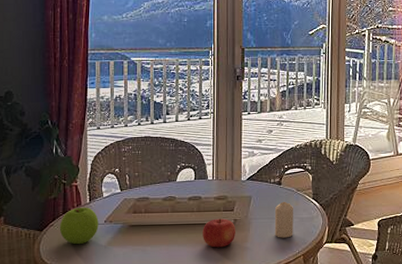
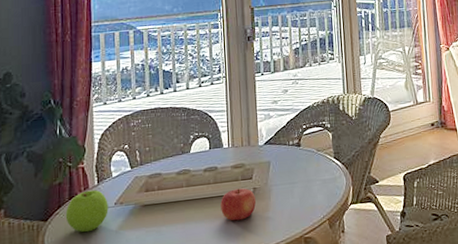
candle: present [274,201,293,238] -> none [295,163,317,204]

